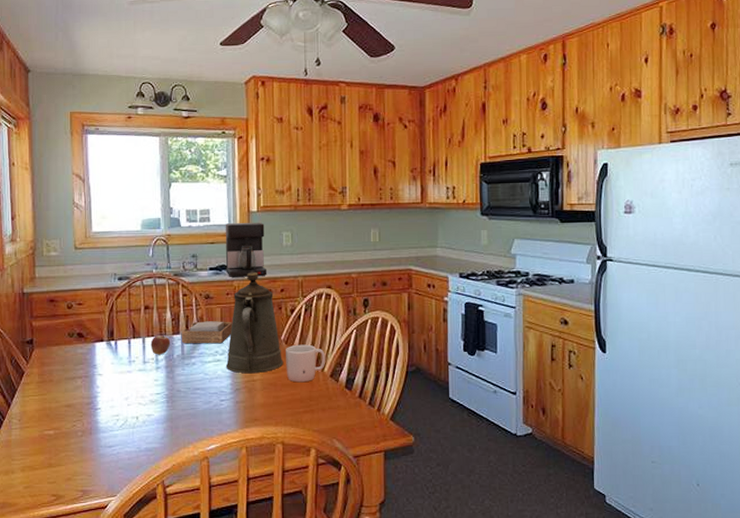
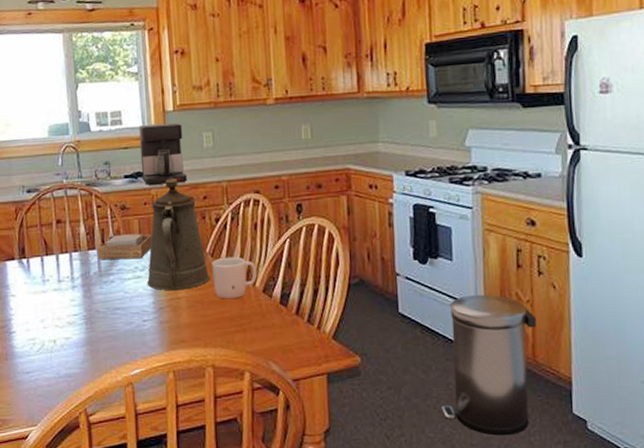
fruit: present [150,333,171,355] -> none [65,249,87,273]
pedal bin: none [483,383,566,508] -> present [441,294,536,436]

